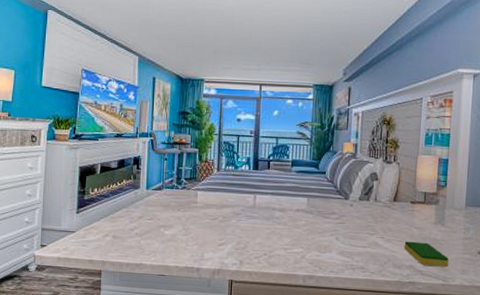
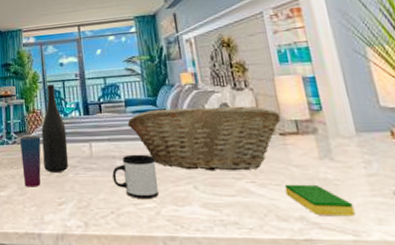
cup: none [189,182,210,229] -> present [19,135,41,187]
wine bottle: none [210,138,235,218] -> present [41,84,69,172]
mug: none [270,208,309,246] -> present [112,154,158,200]
fruit basket: none [290,171,415,229] -> present [127,106,281,171]

